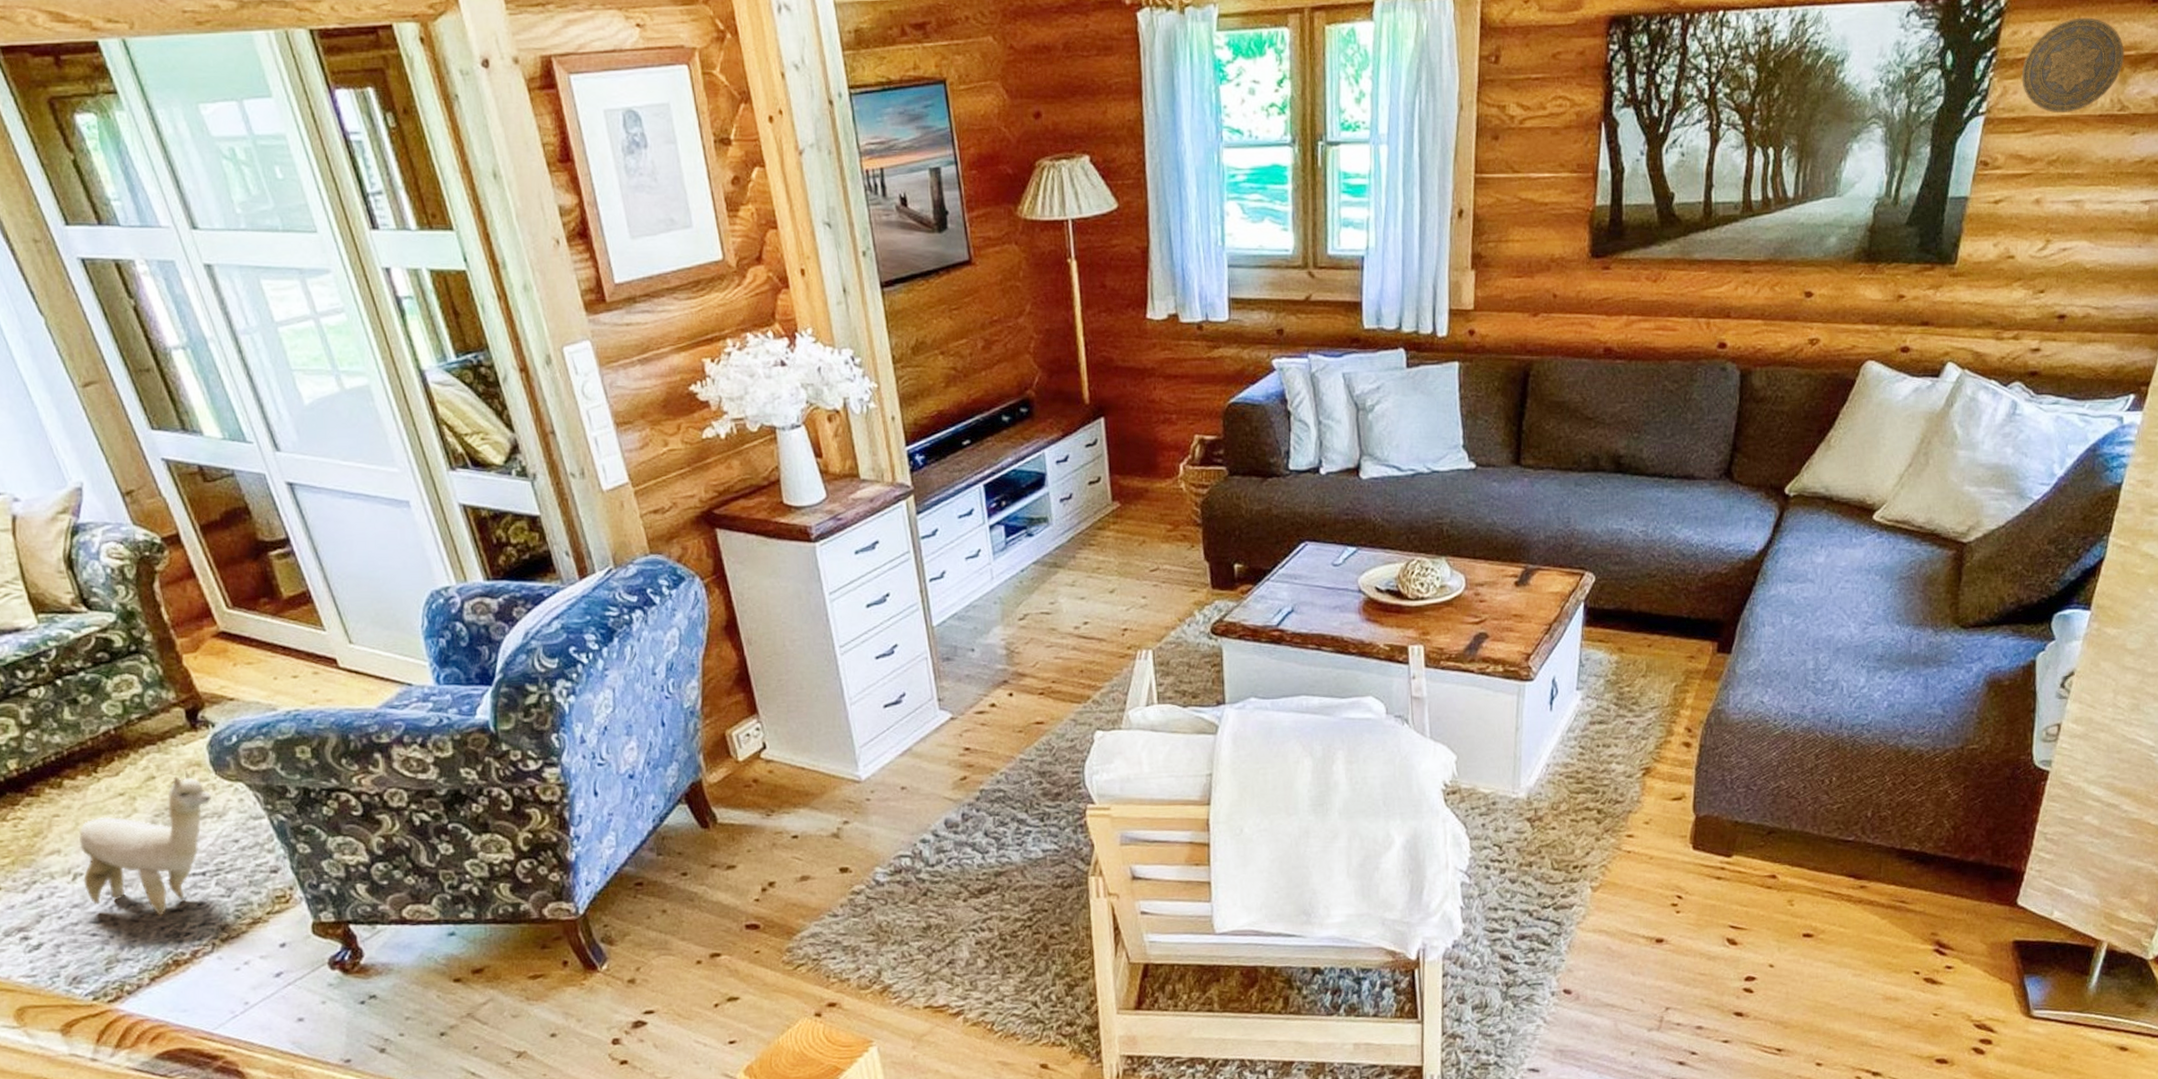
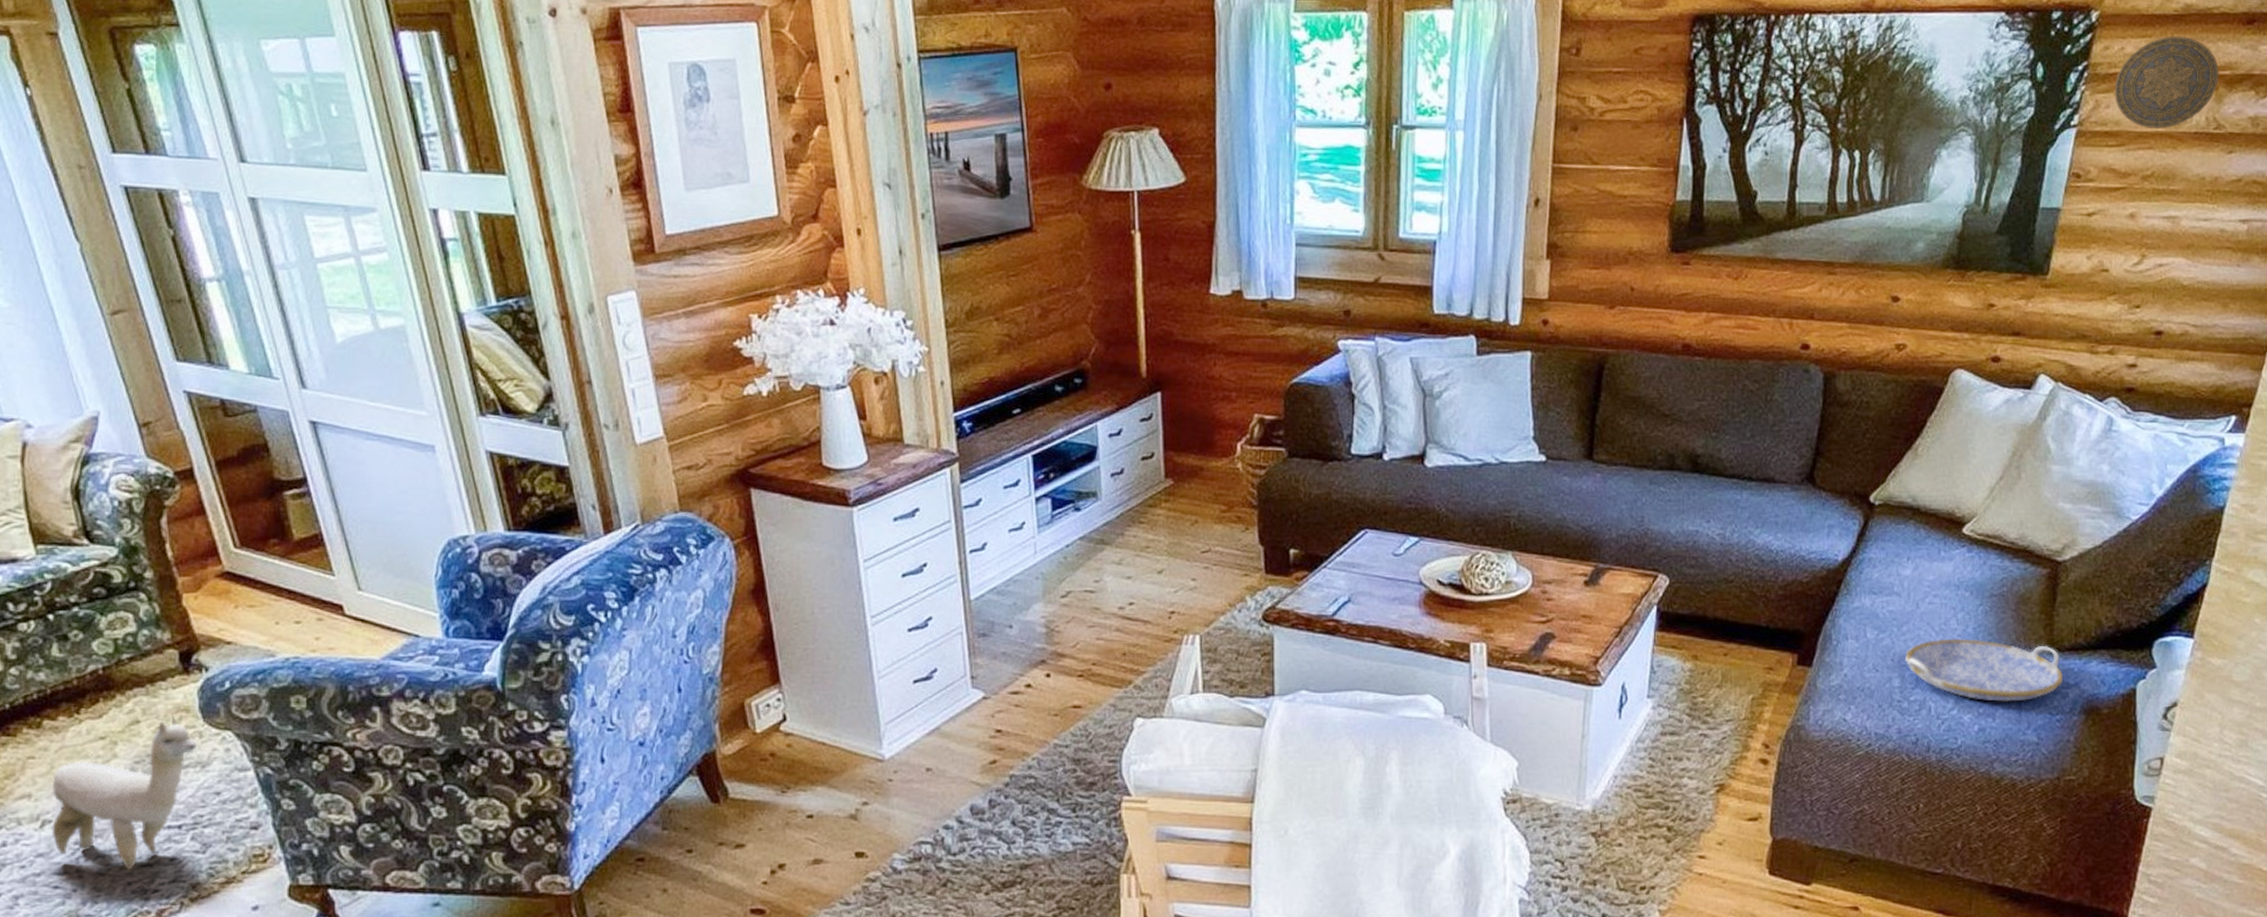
serving tray: none [1819,620,1967,679] -> present [1905,638,2063,702]

